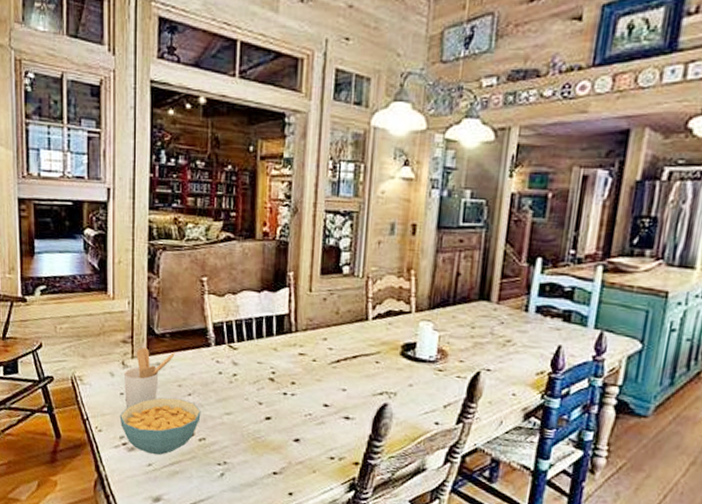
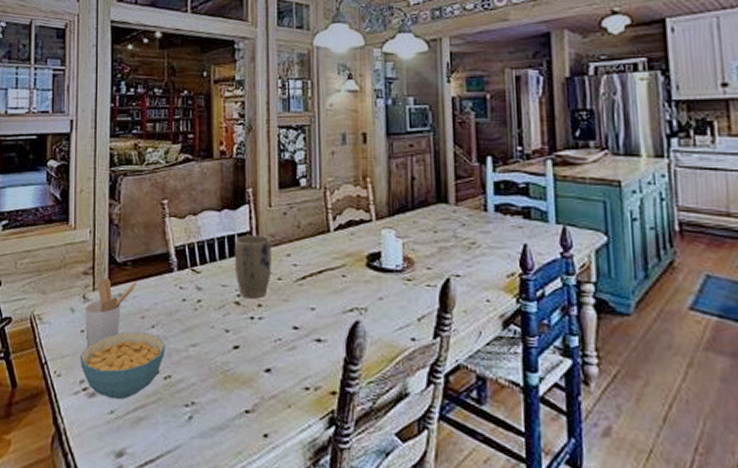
plant pot: none [271,317,309,377] -> present [234,235,272,299]

